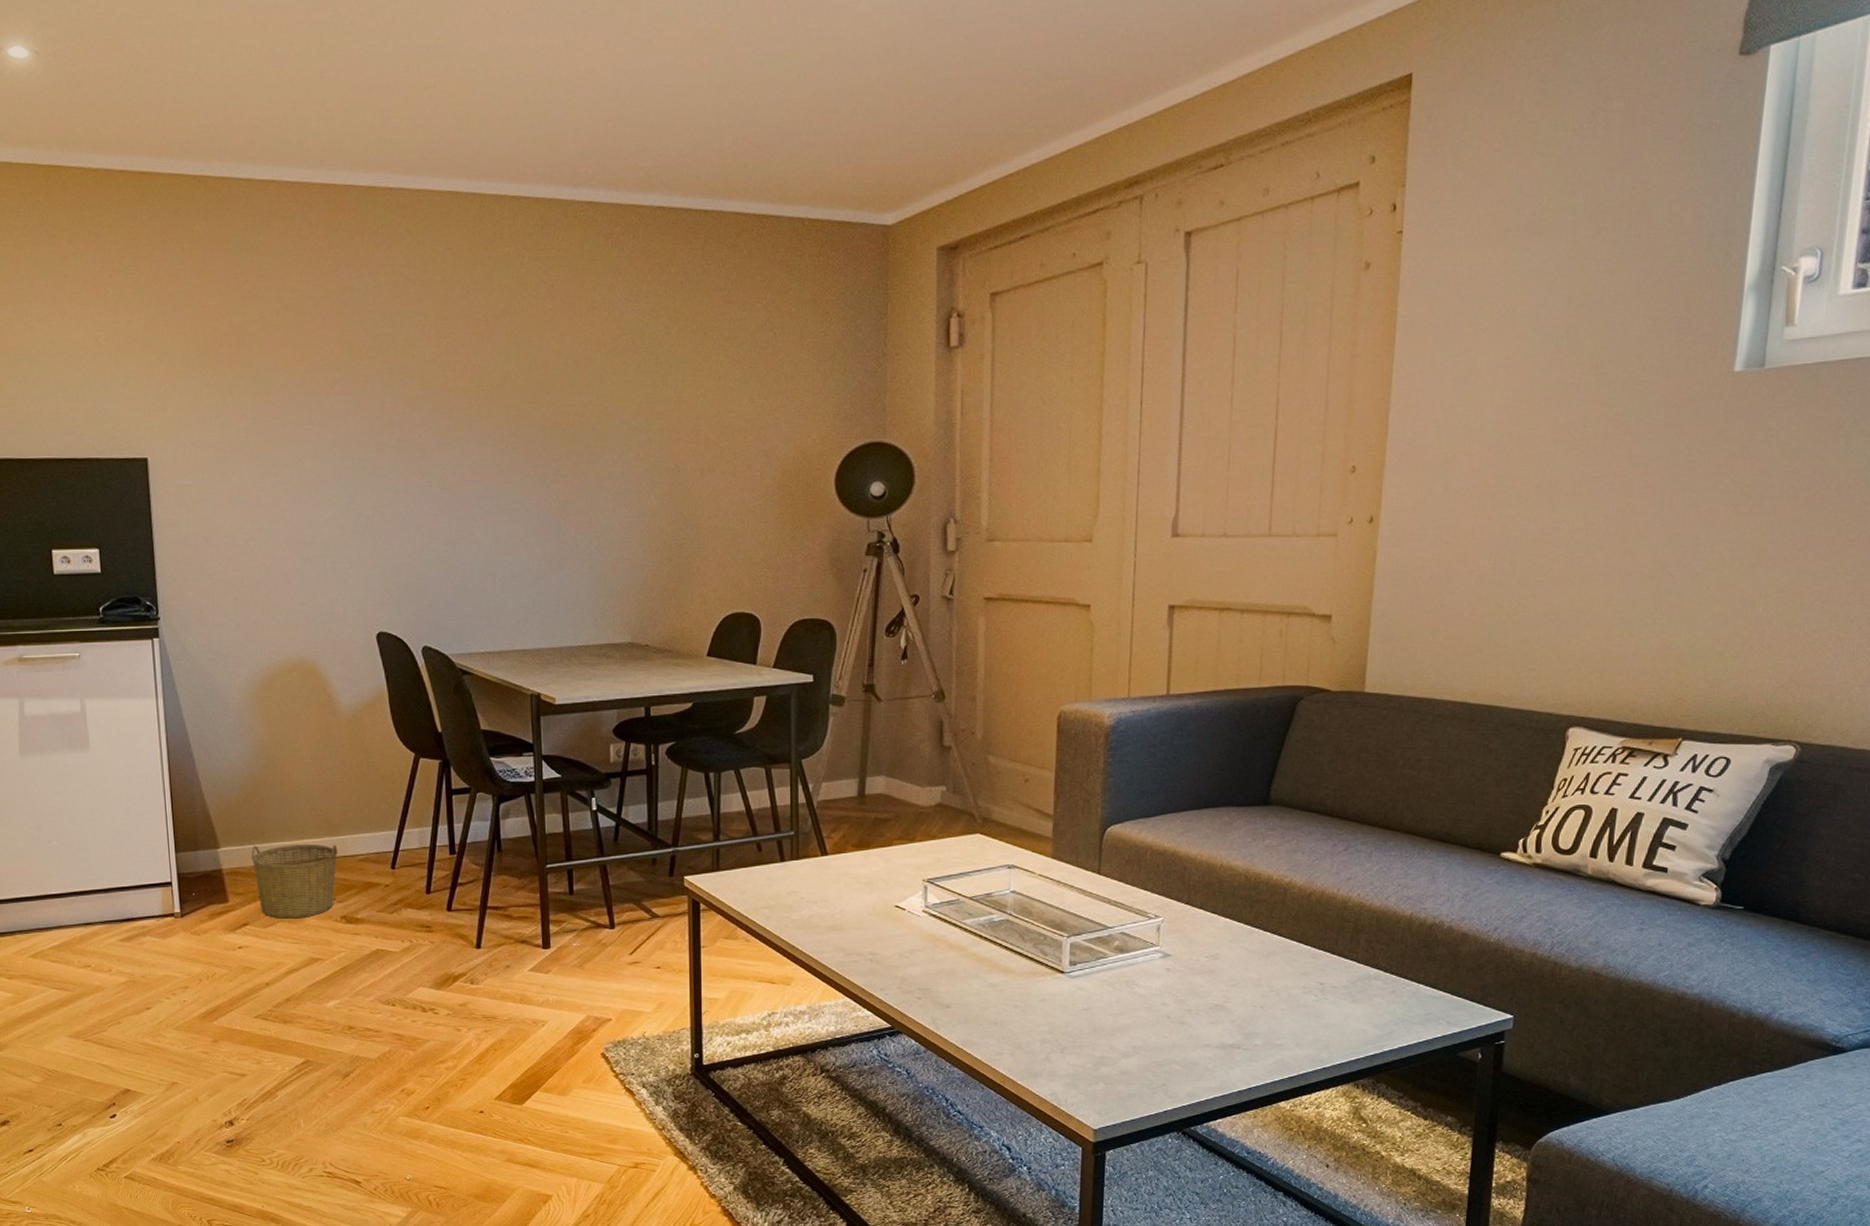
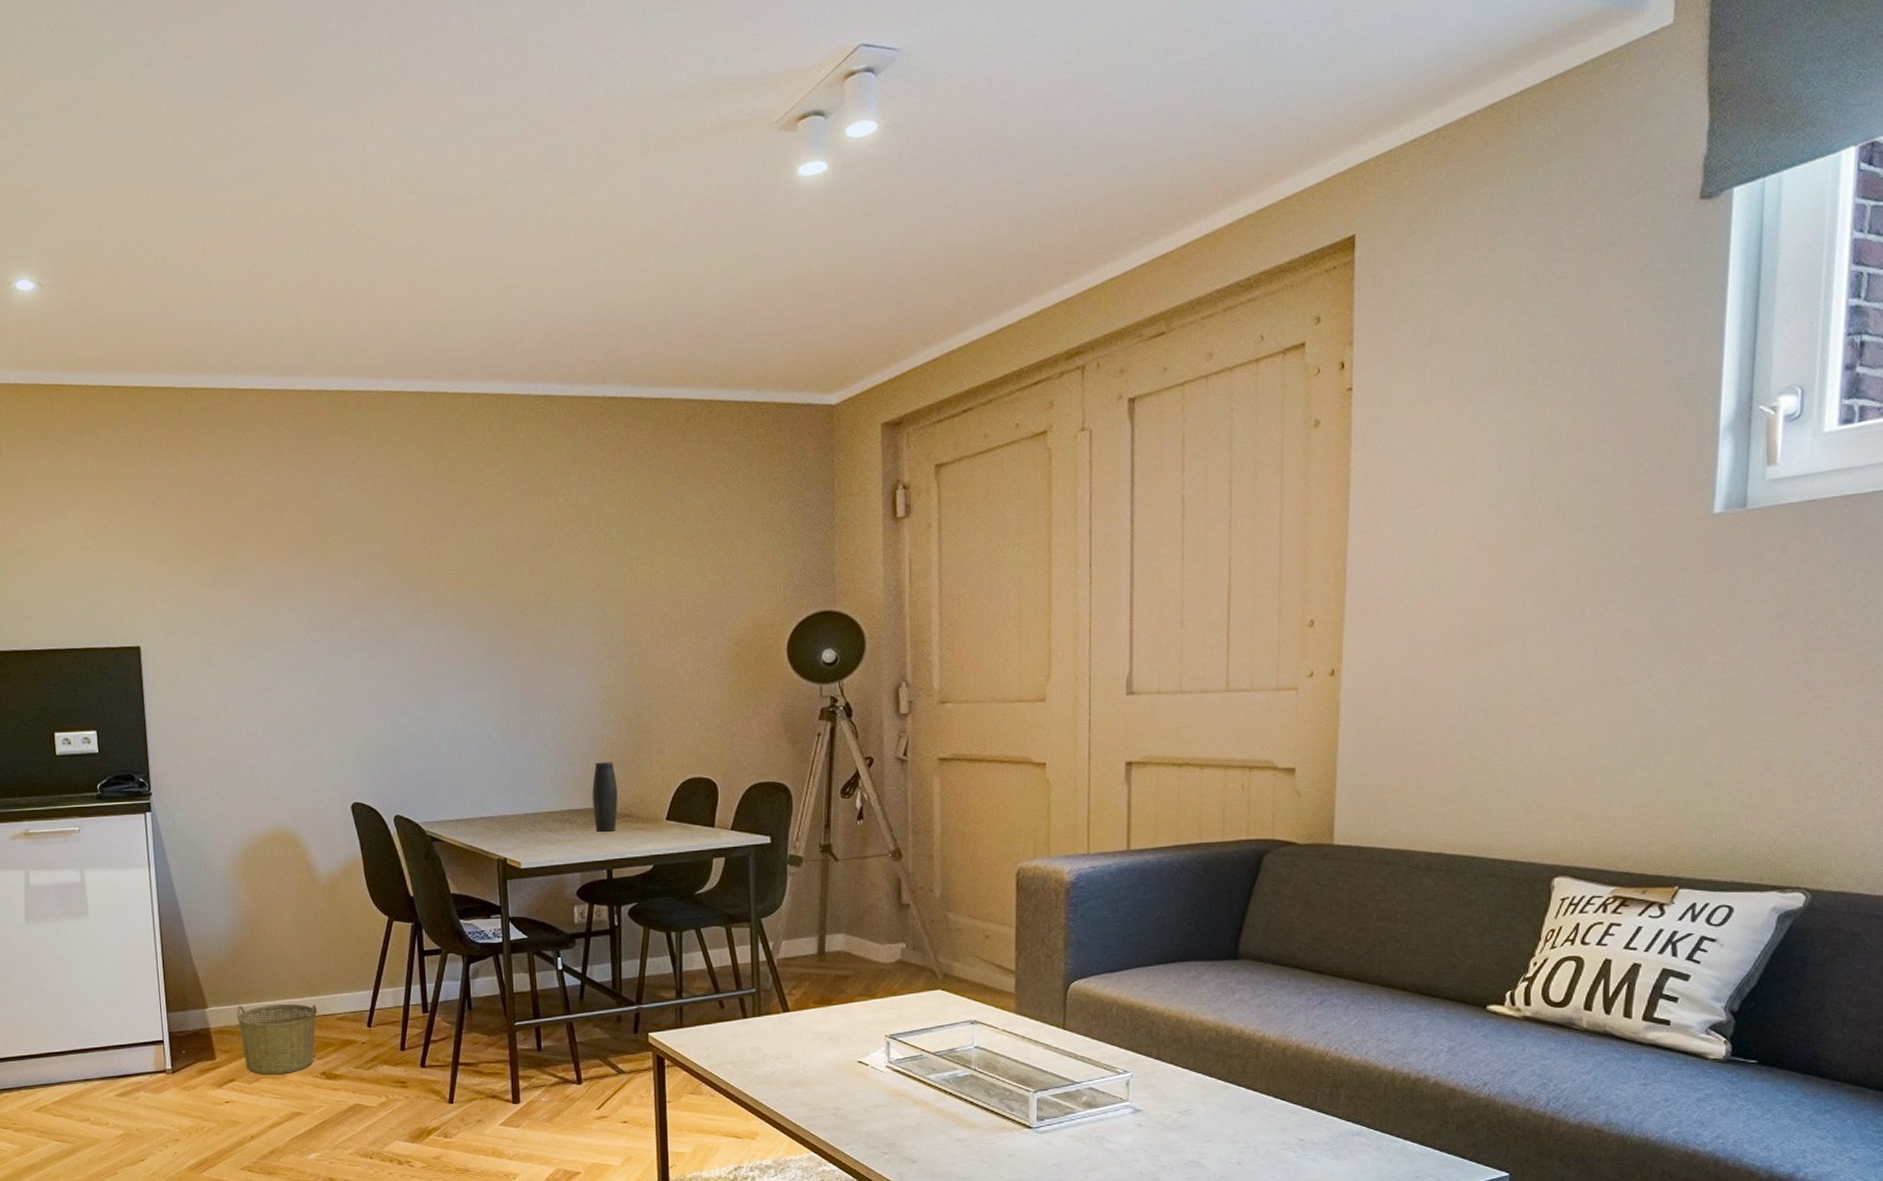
vase: none [631,594,658,667] -> present [592,762,618,832]

